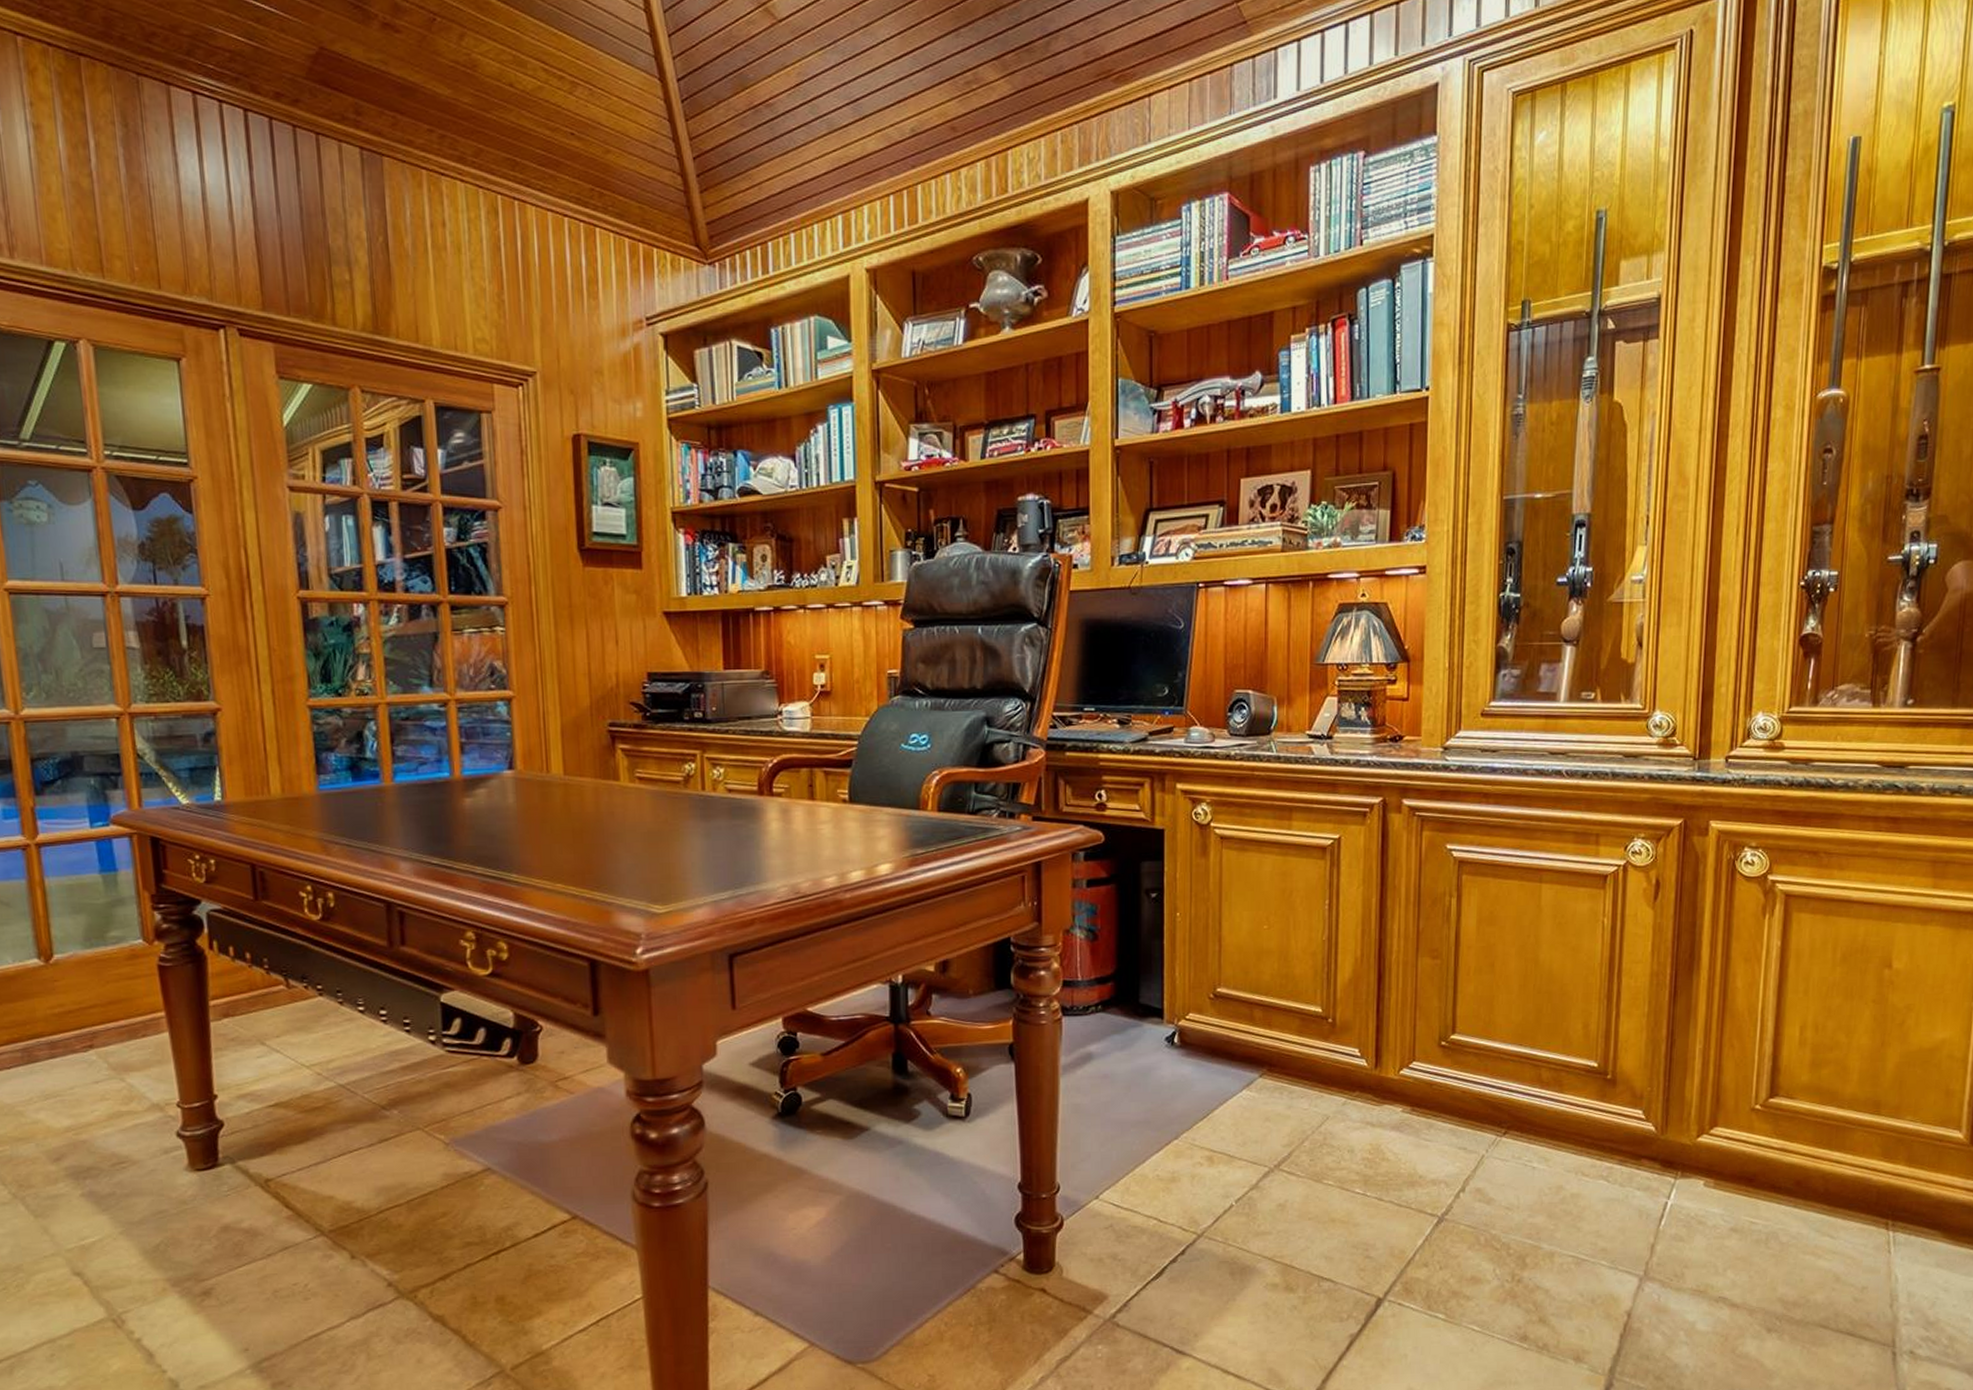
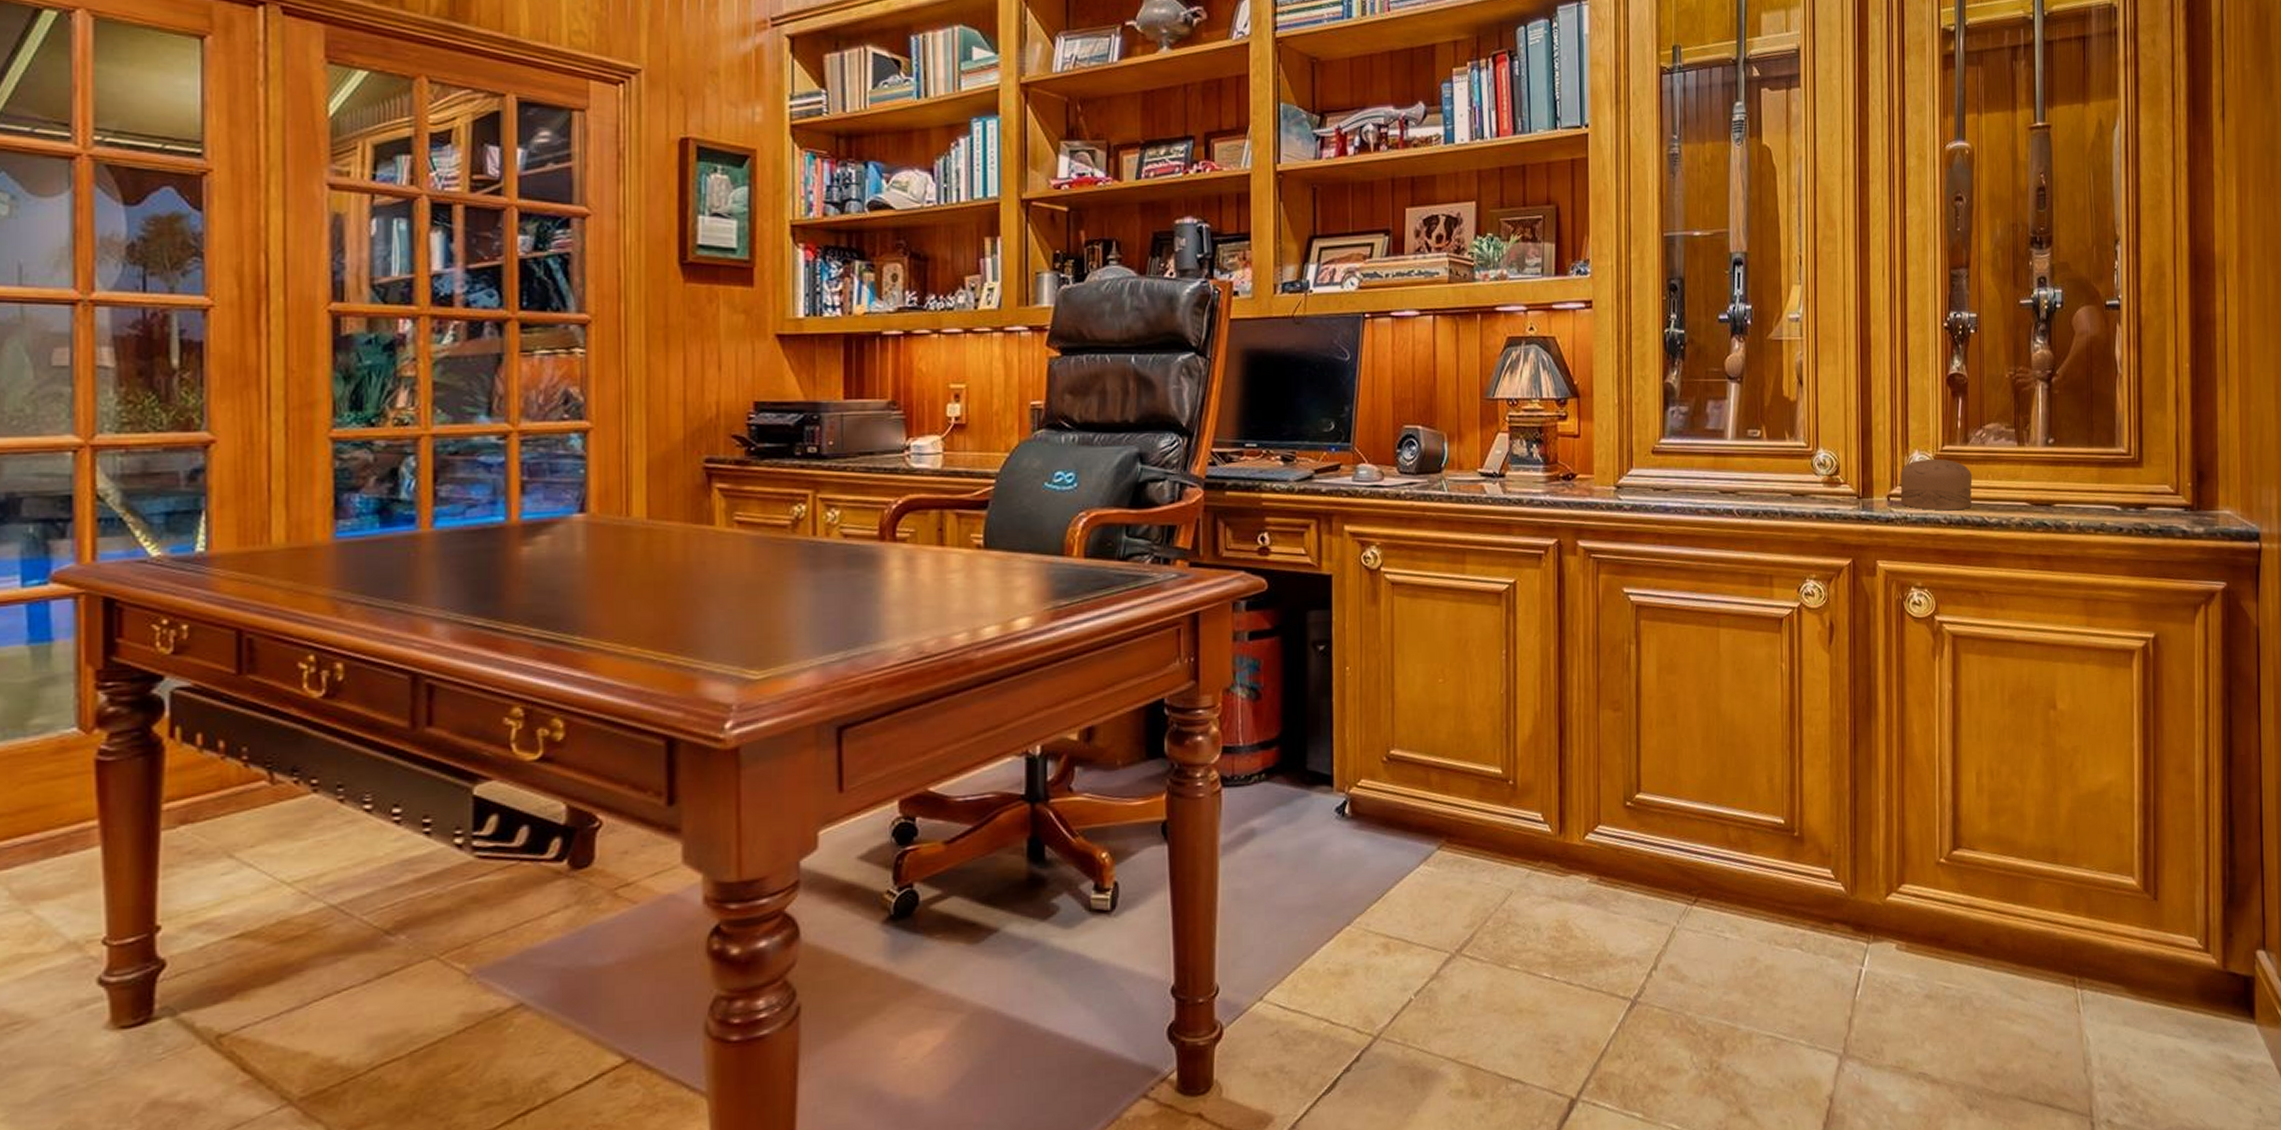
decorative box: none [1739,720,1820,772] -> present [1900,458,1973,511]

